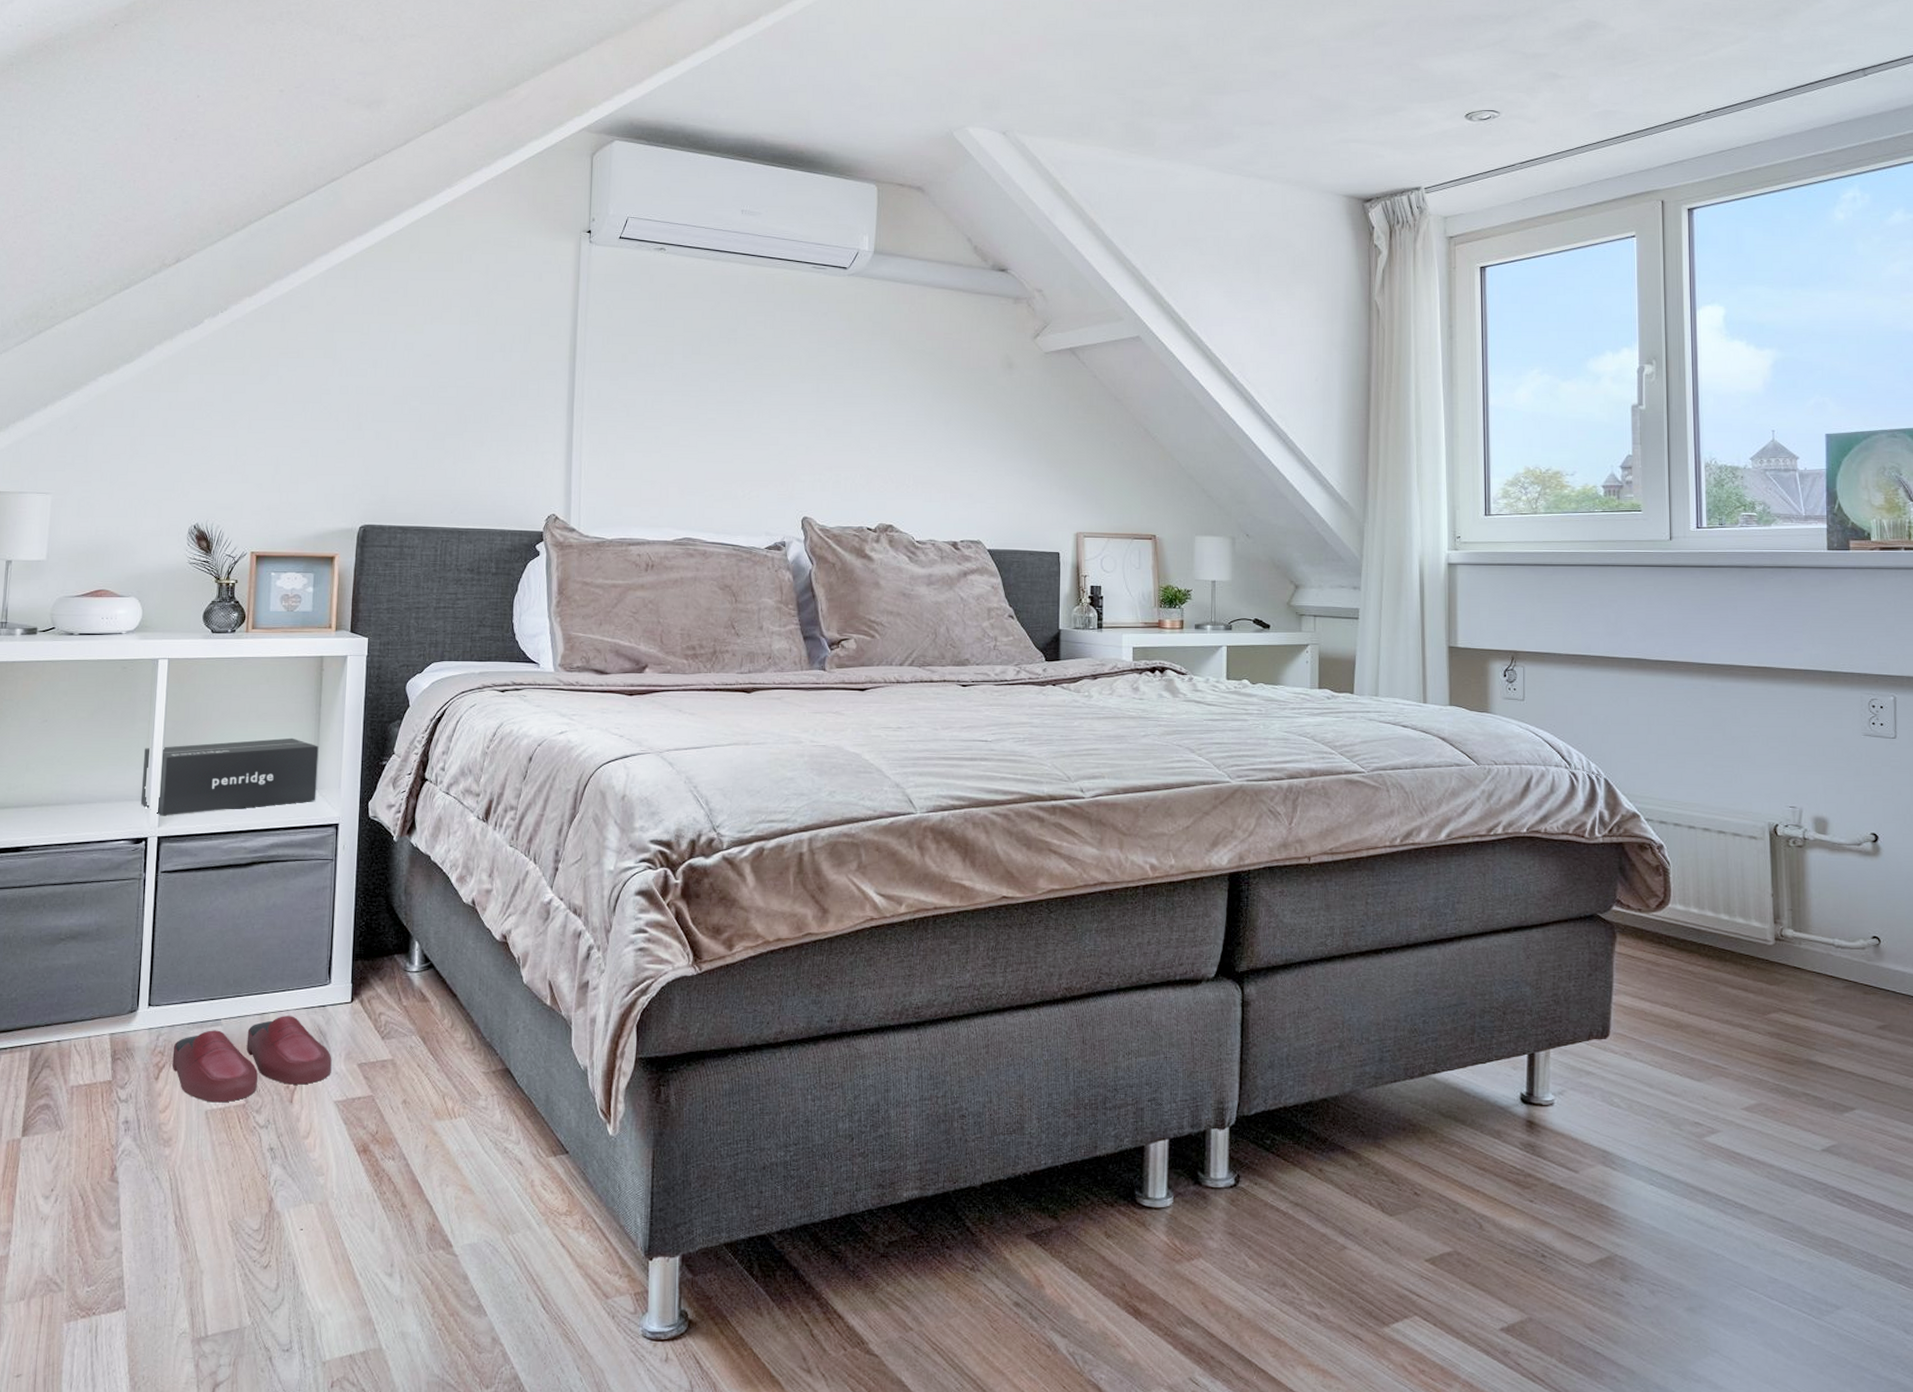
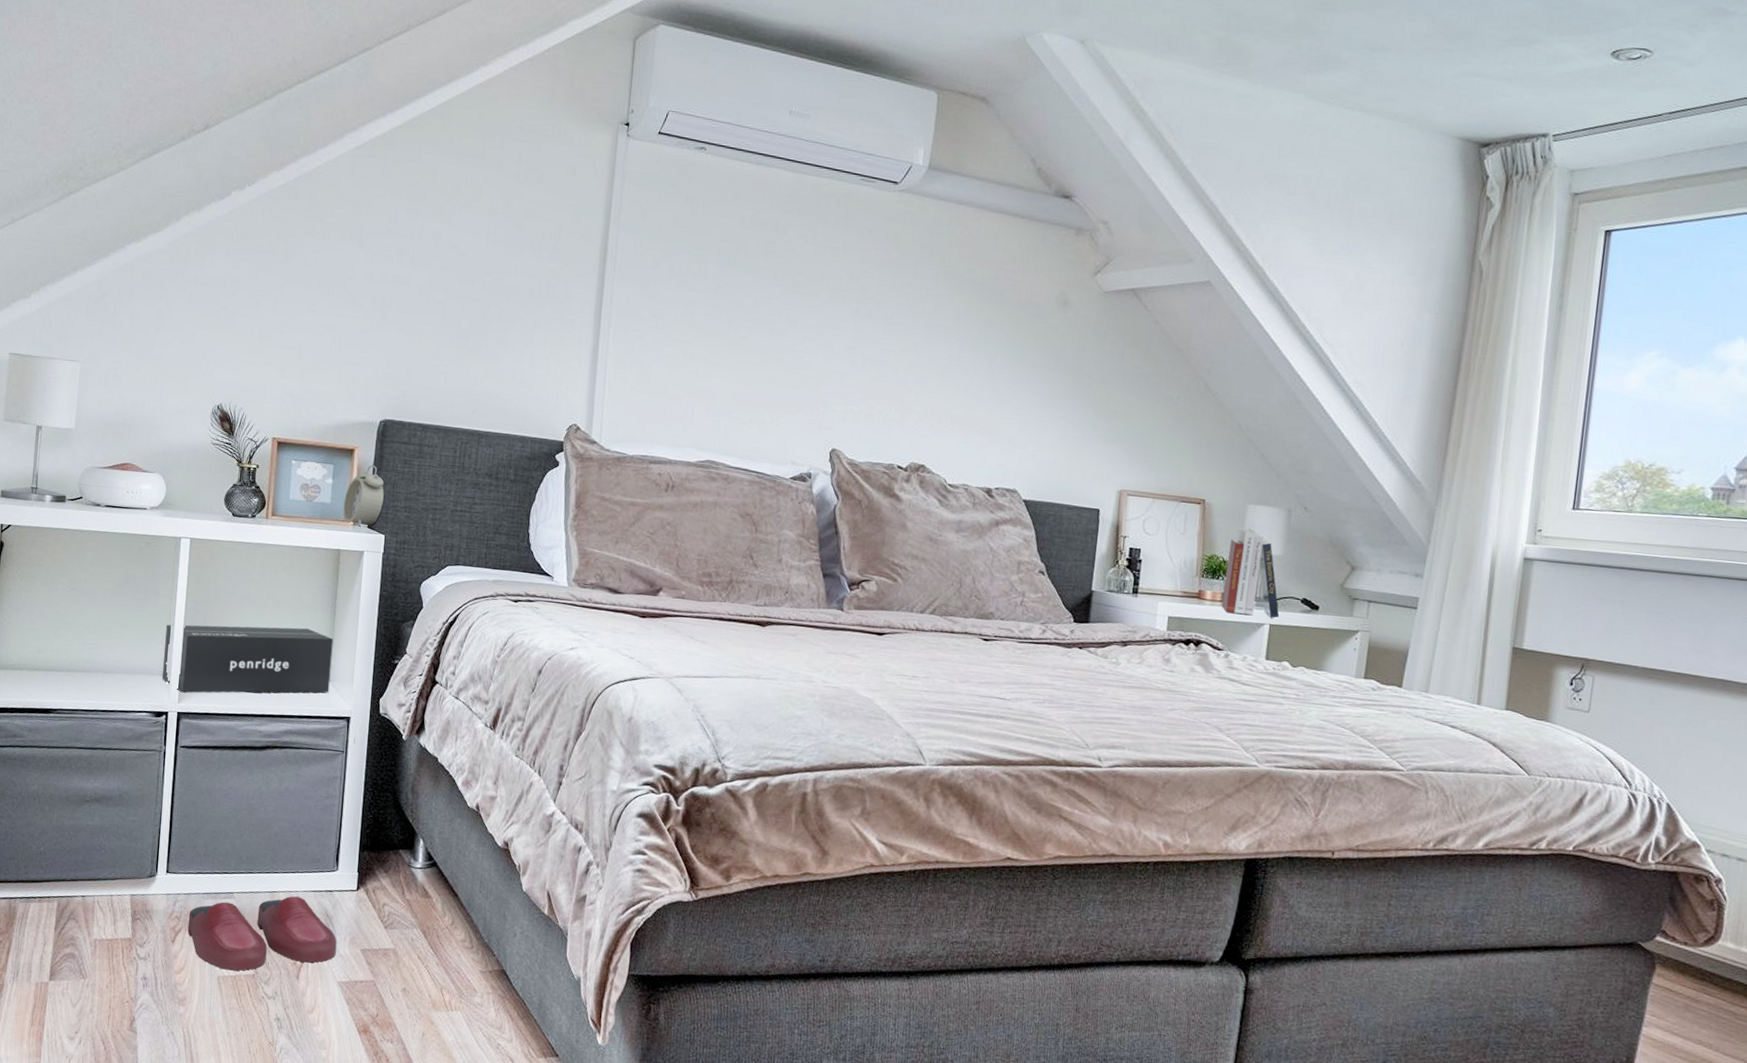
alarm clock: none [325,570,367,632] -> present [343,465,385,527]
books: none [1181,558,1235,640] -> present [1222,527,1280,618]

